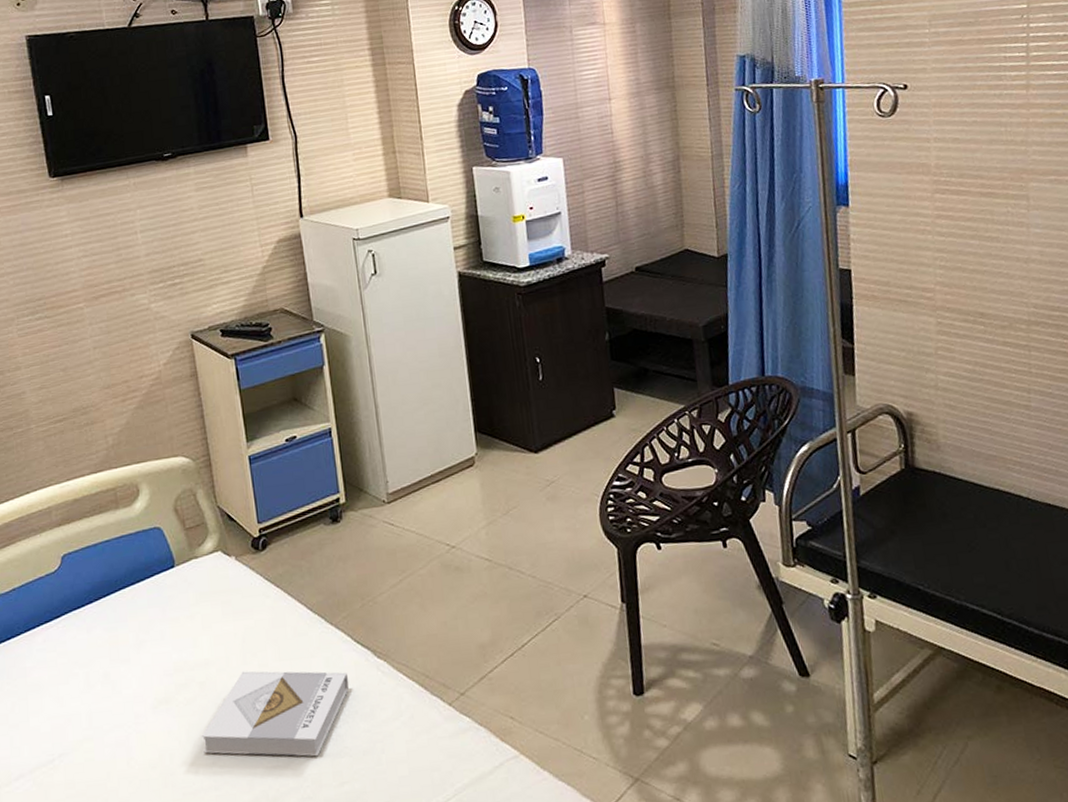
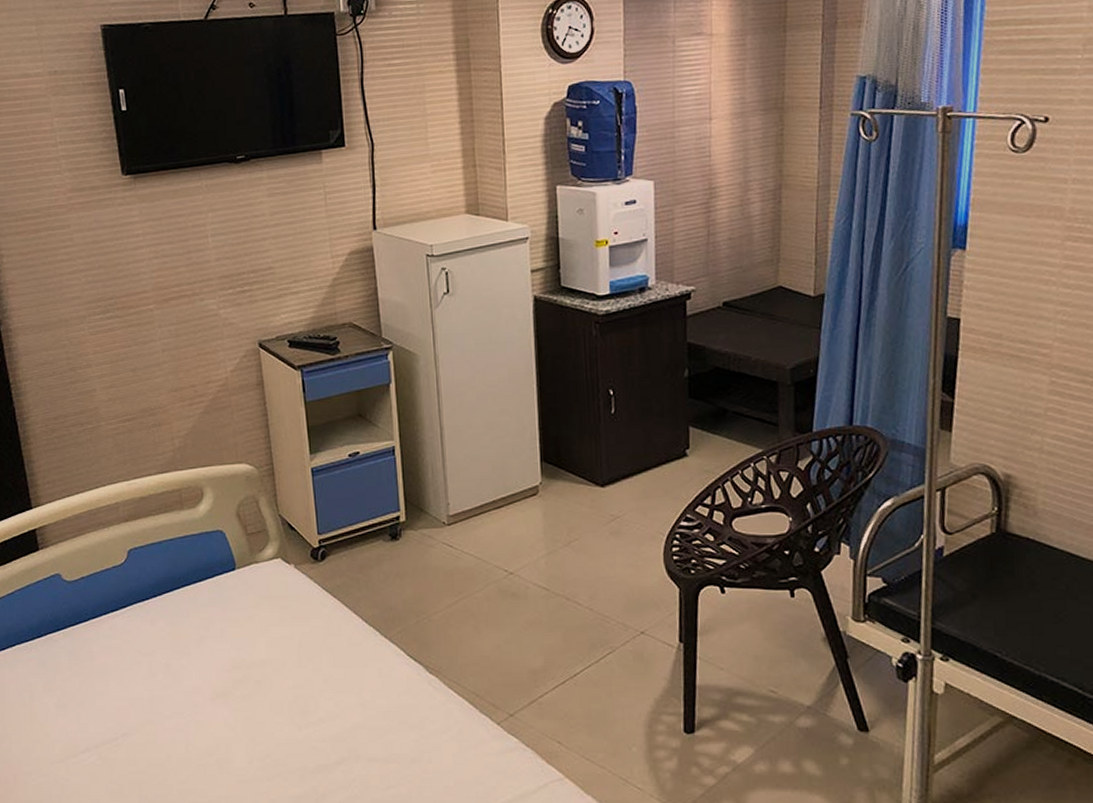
book: present [201,670,350,757] -> none [256,674,401,760]

